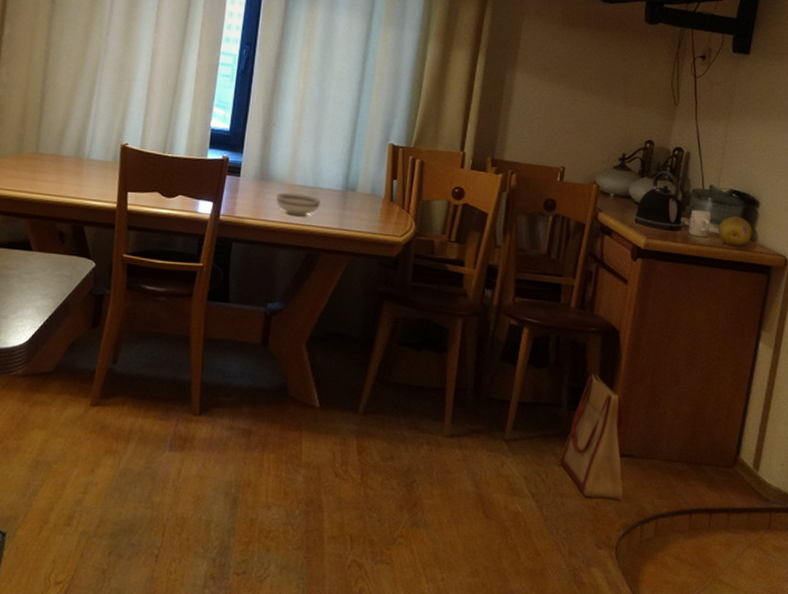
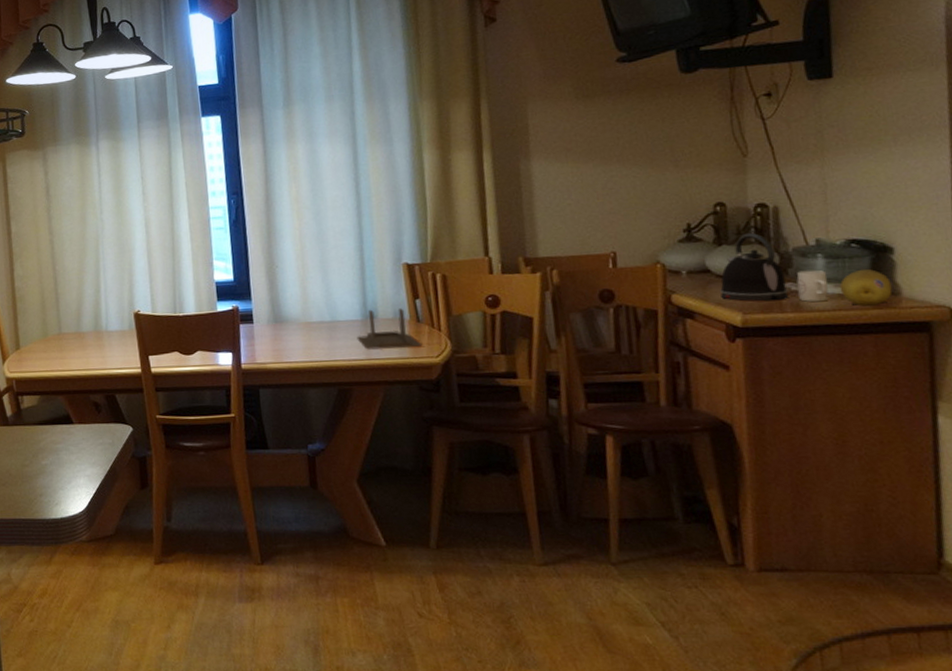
bowl: present [276,192,321,216] -> none [294,329,342,353]
napkin holder: none [334,182,391,226] -> present [356,308,423,350]
shopping bag: present [559,373,624,500] -> none [687,477,784,623]

